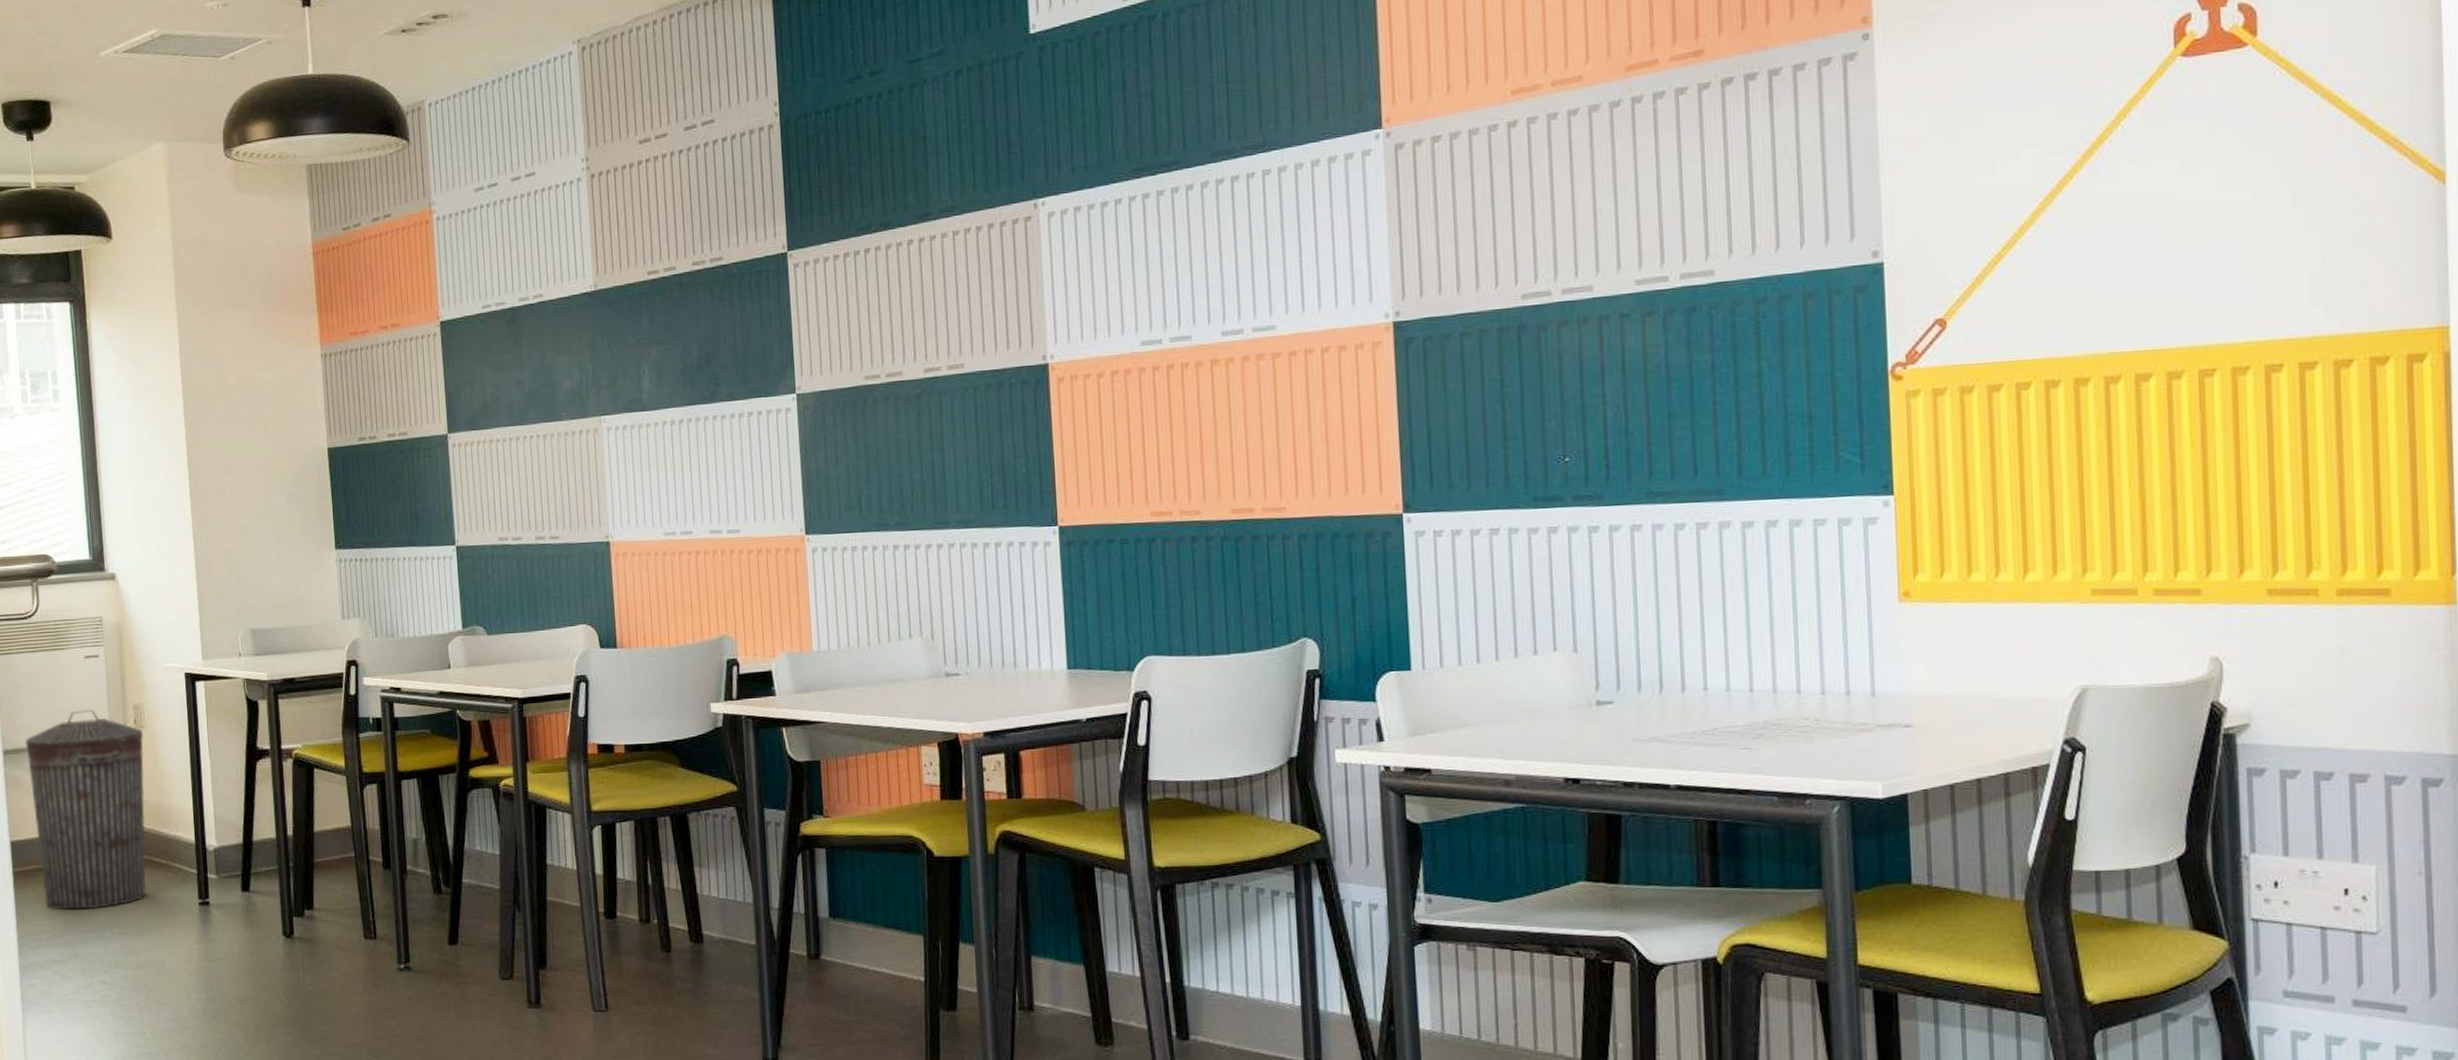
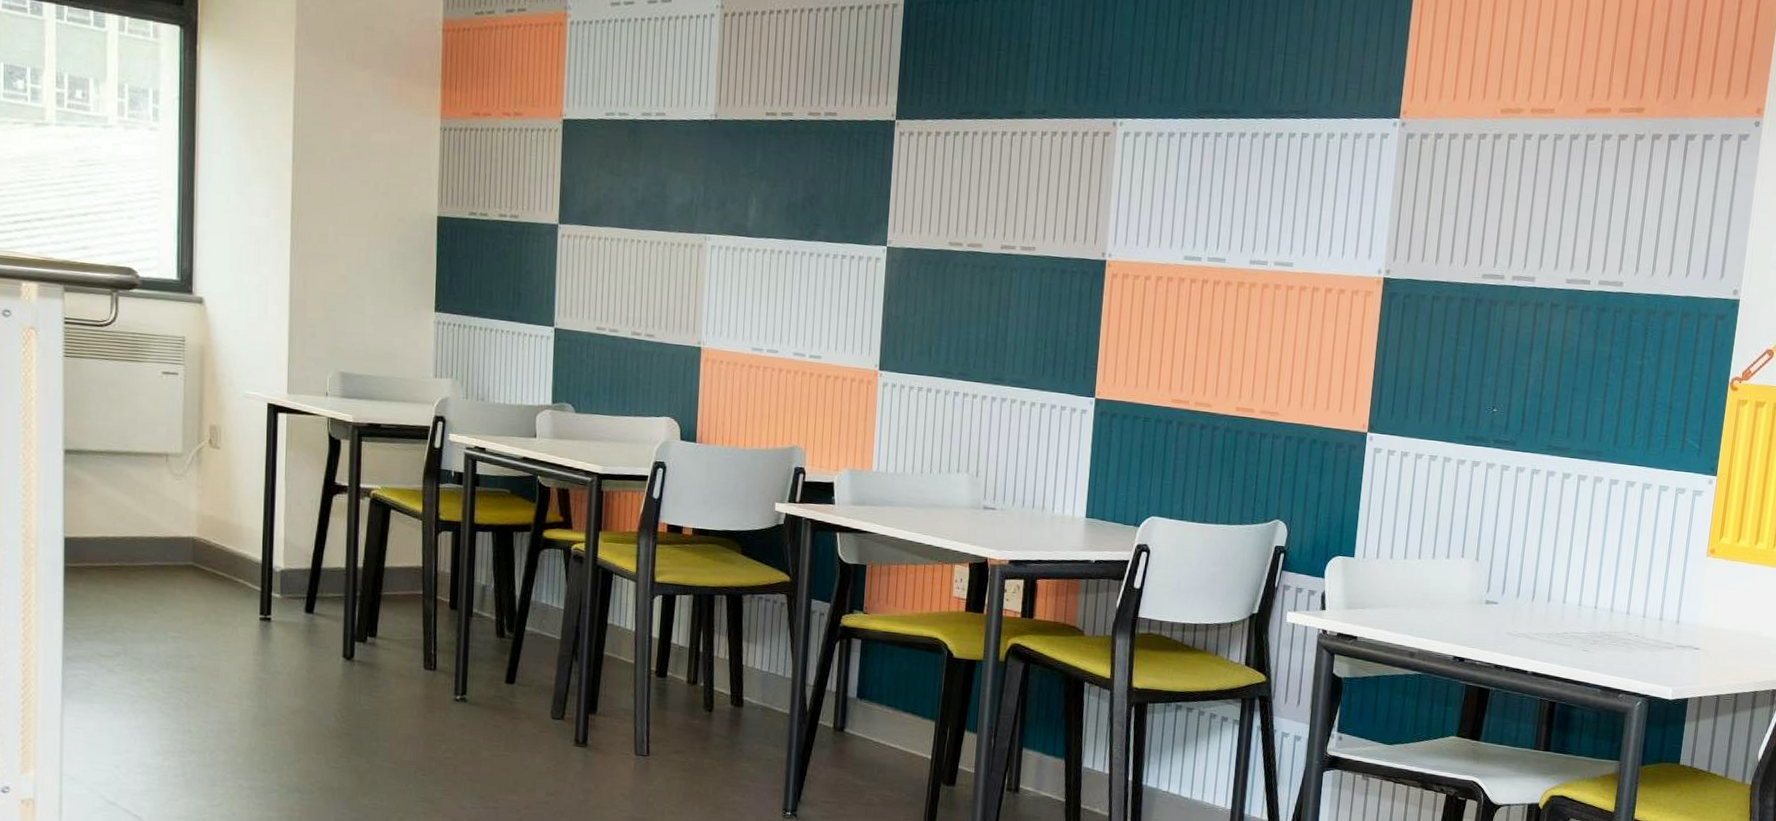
trash can: present [24,709,147,910] -> none [89,422,219,612]

